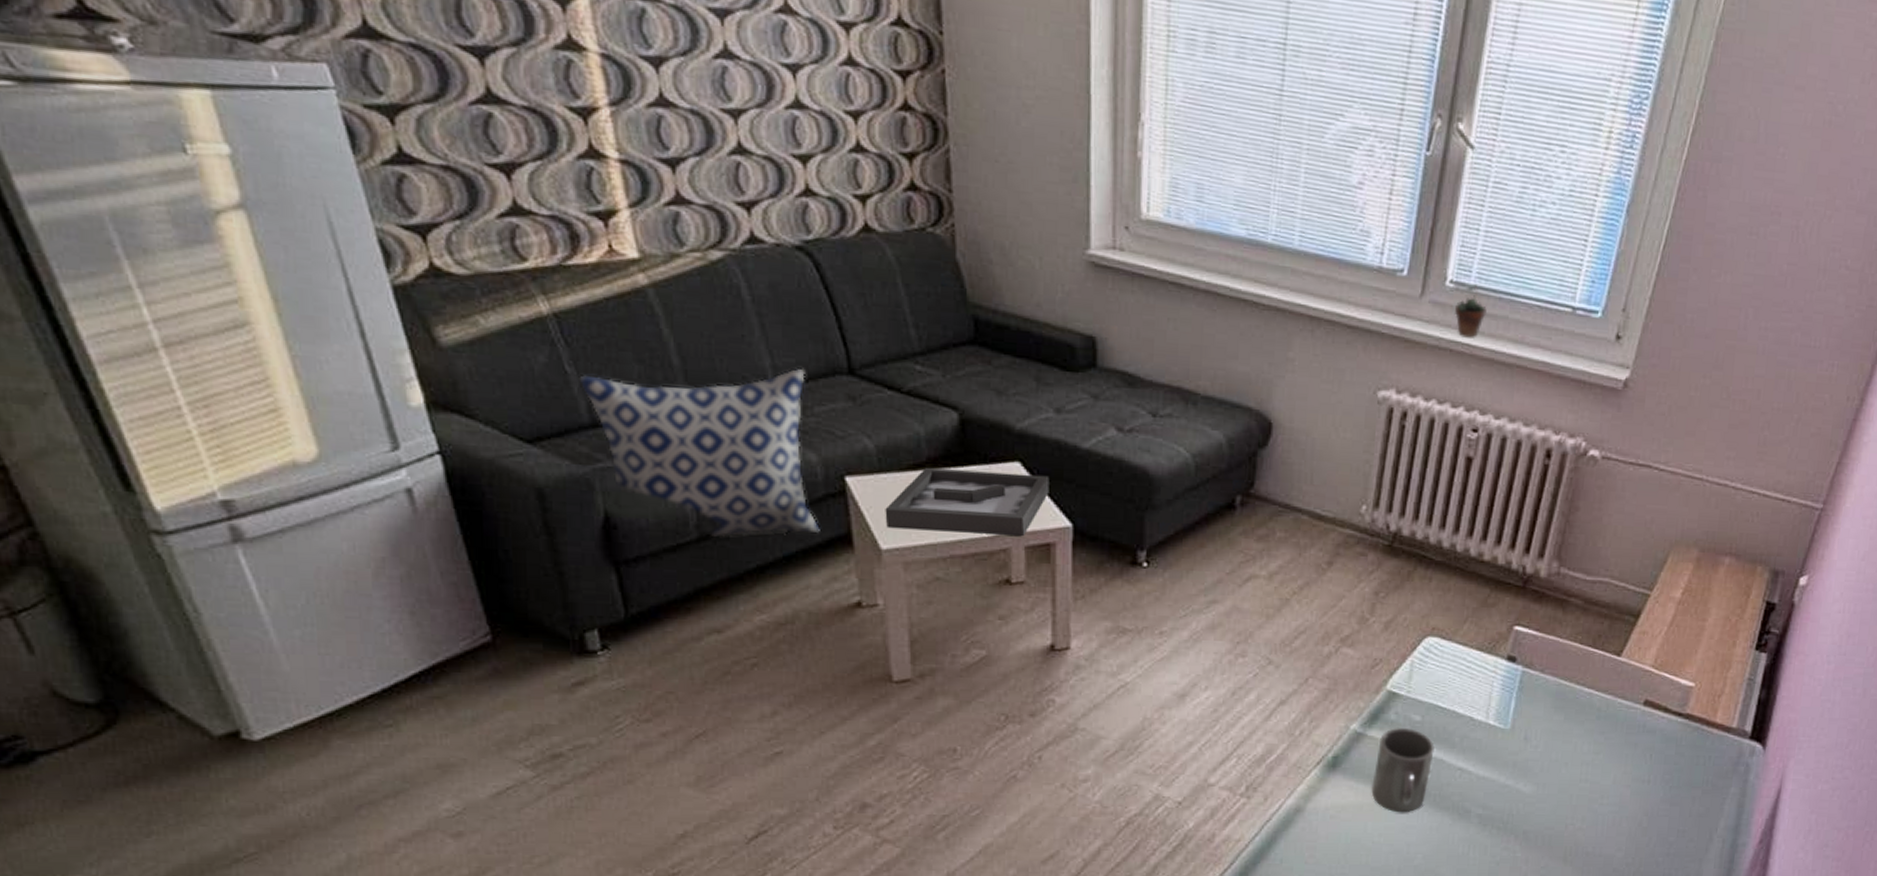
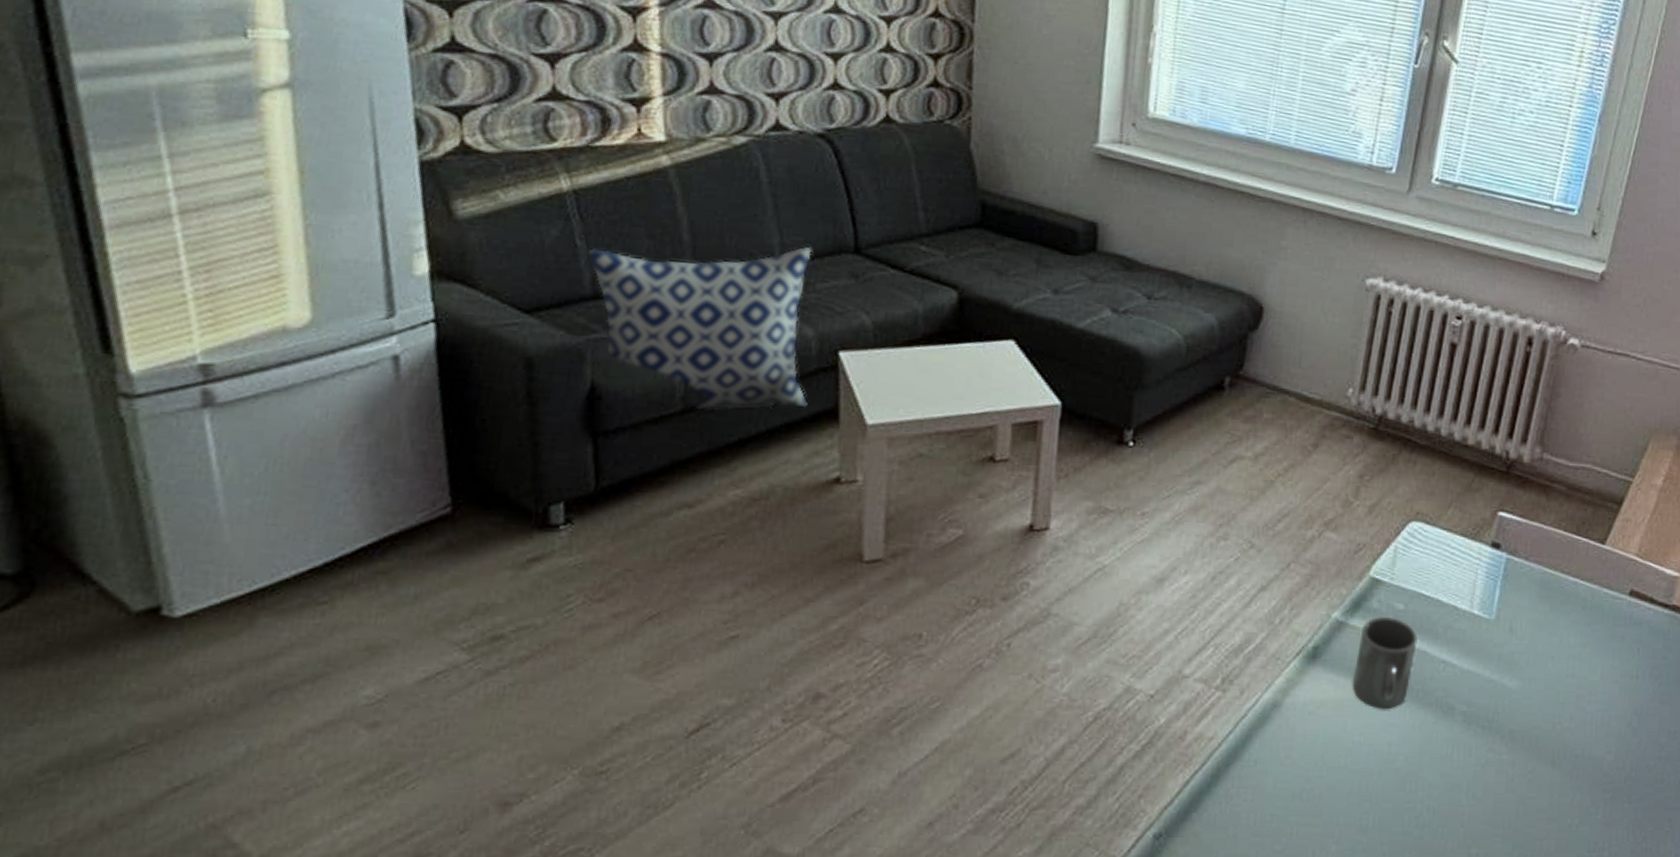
decorative tray: present [885,468,1050,536] -> none [874,344,1042,413]
succulent plant: present [1455,285,1488,338] -> none [1440,183,1471,232]

